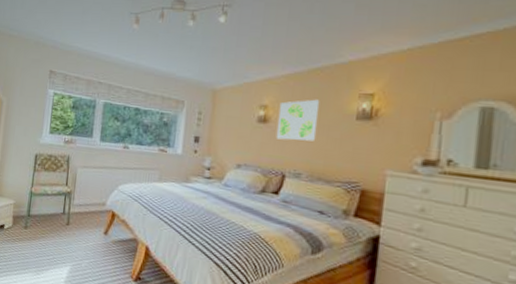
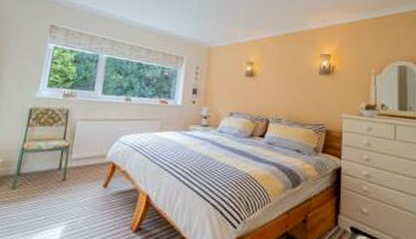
wall art: present [276,99,320,141] -> none [260,58,293,92]

